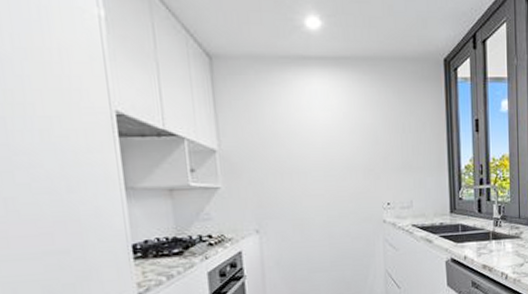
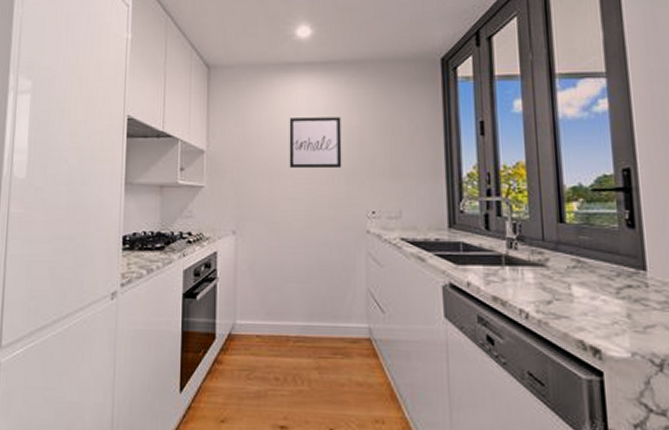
wall art: none [304,114,359,166] -> present [289,117,342,169]

